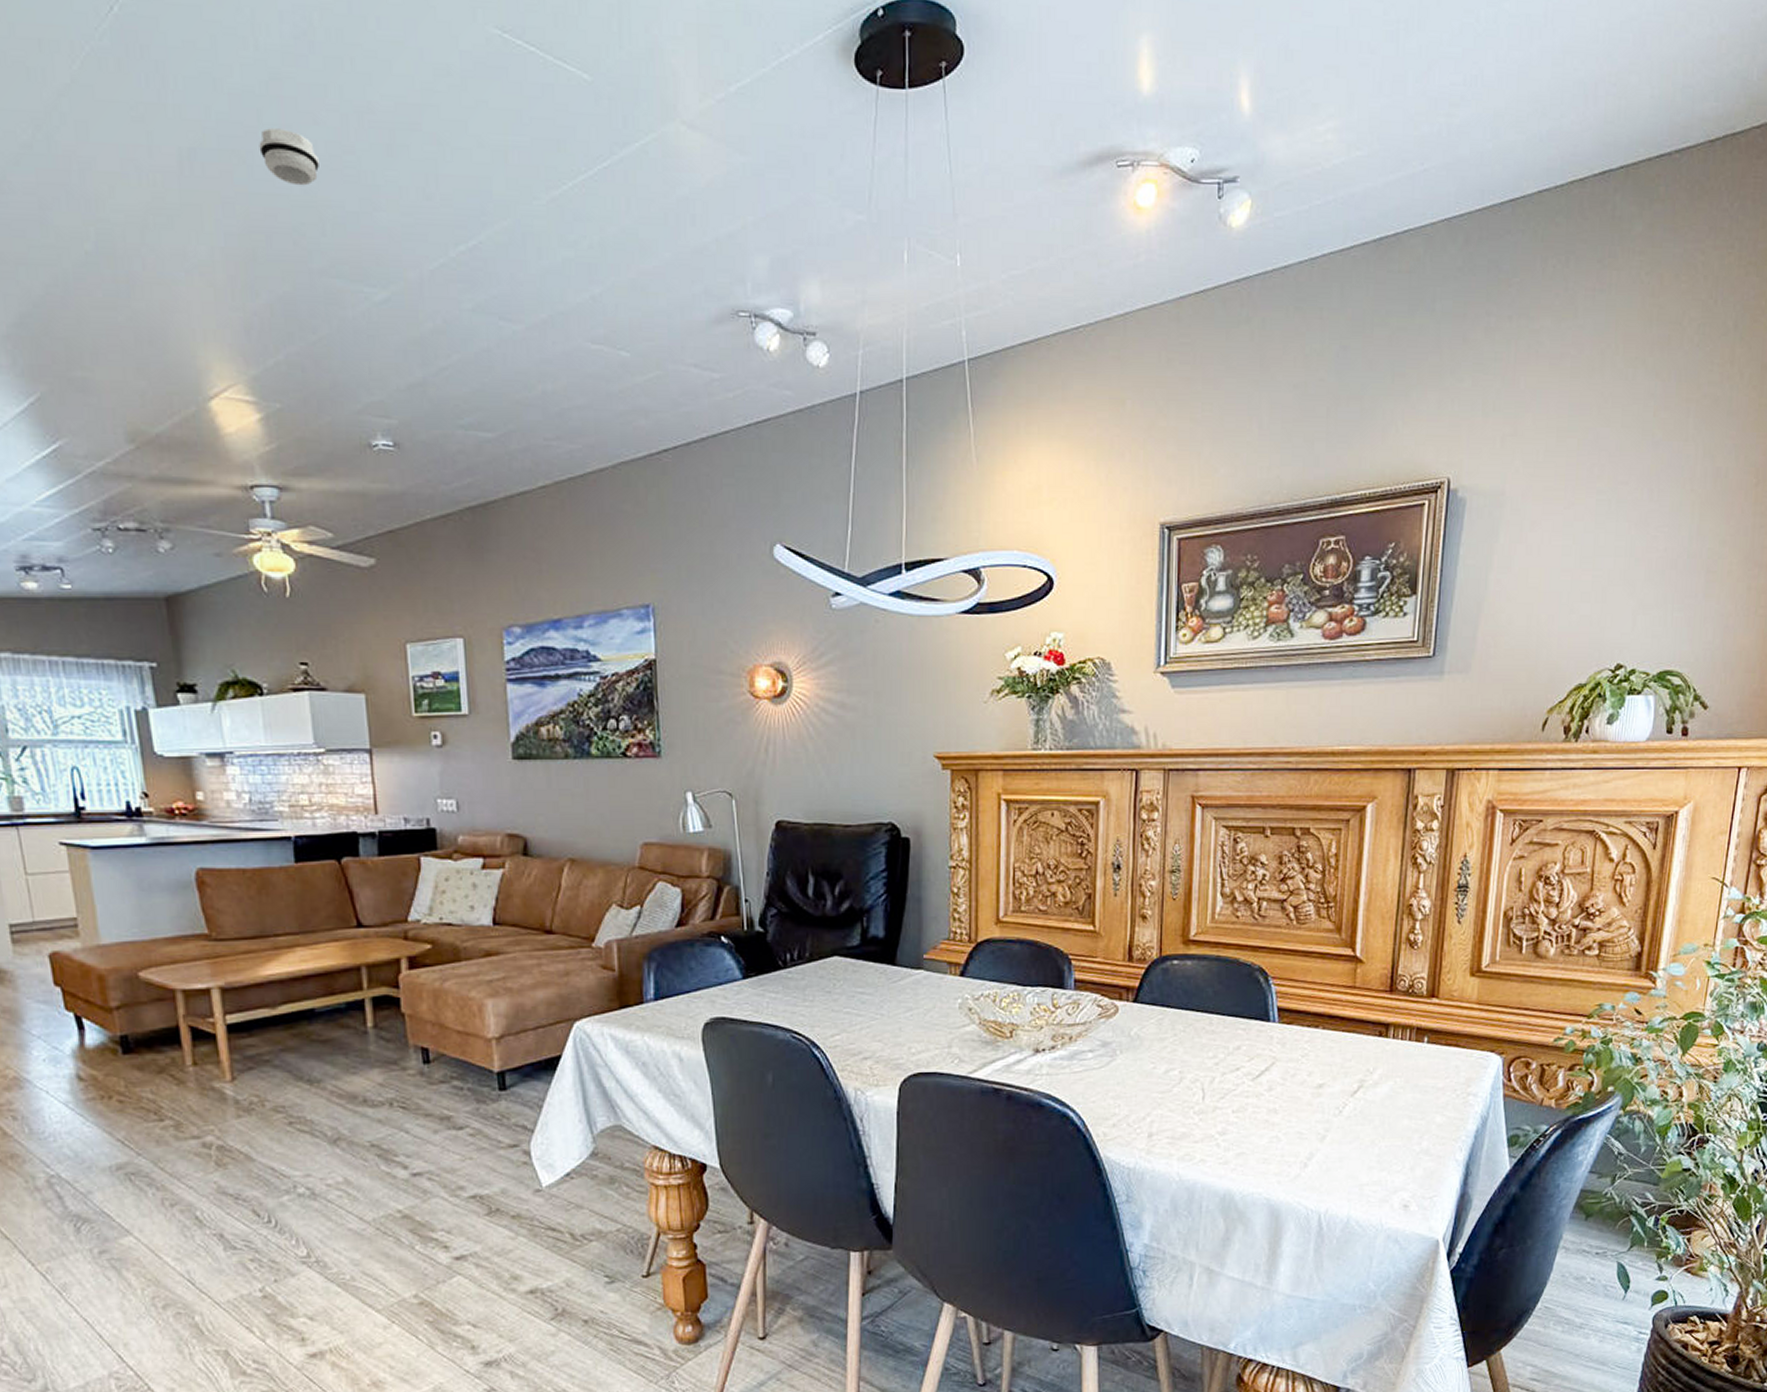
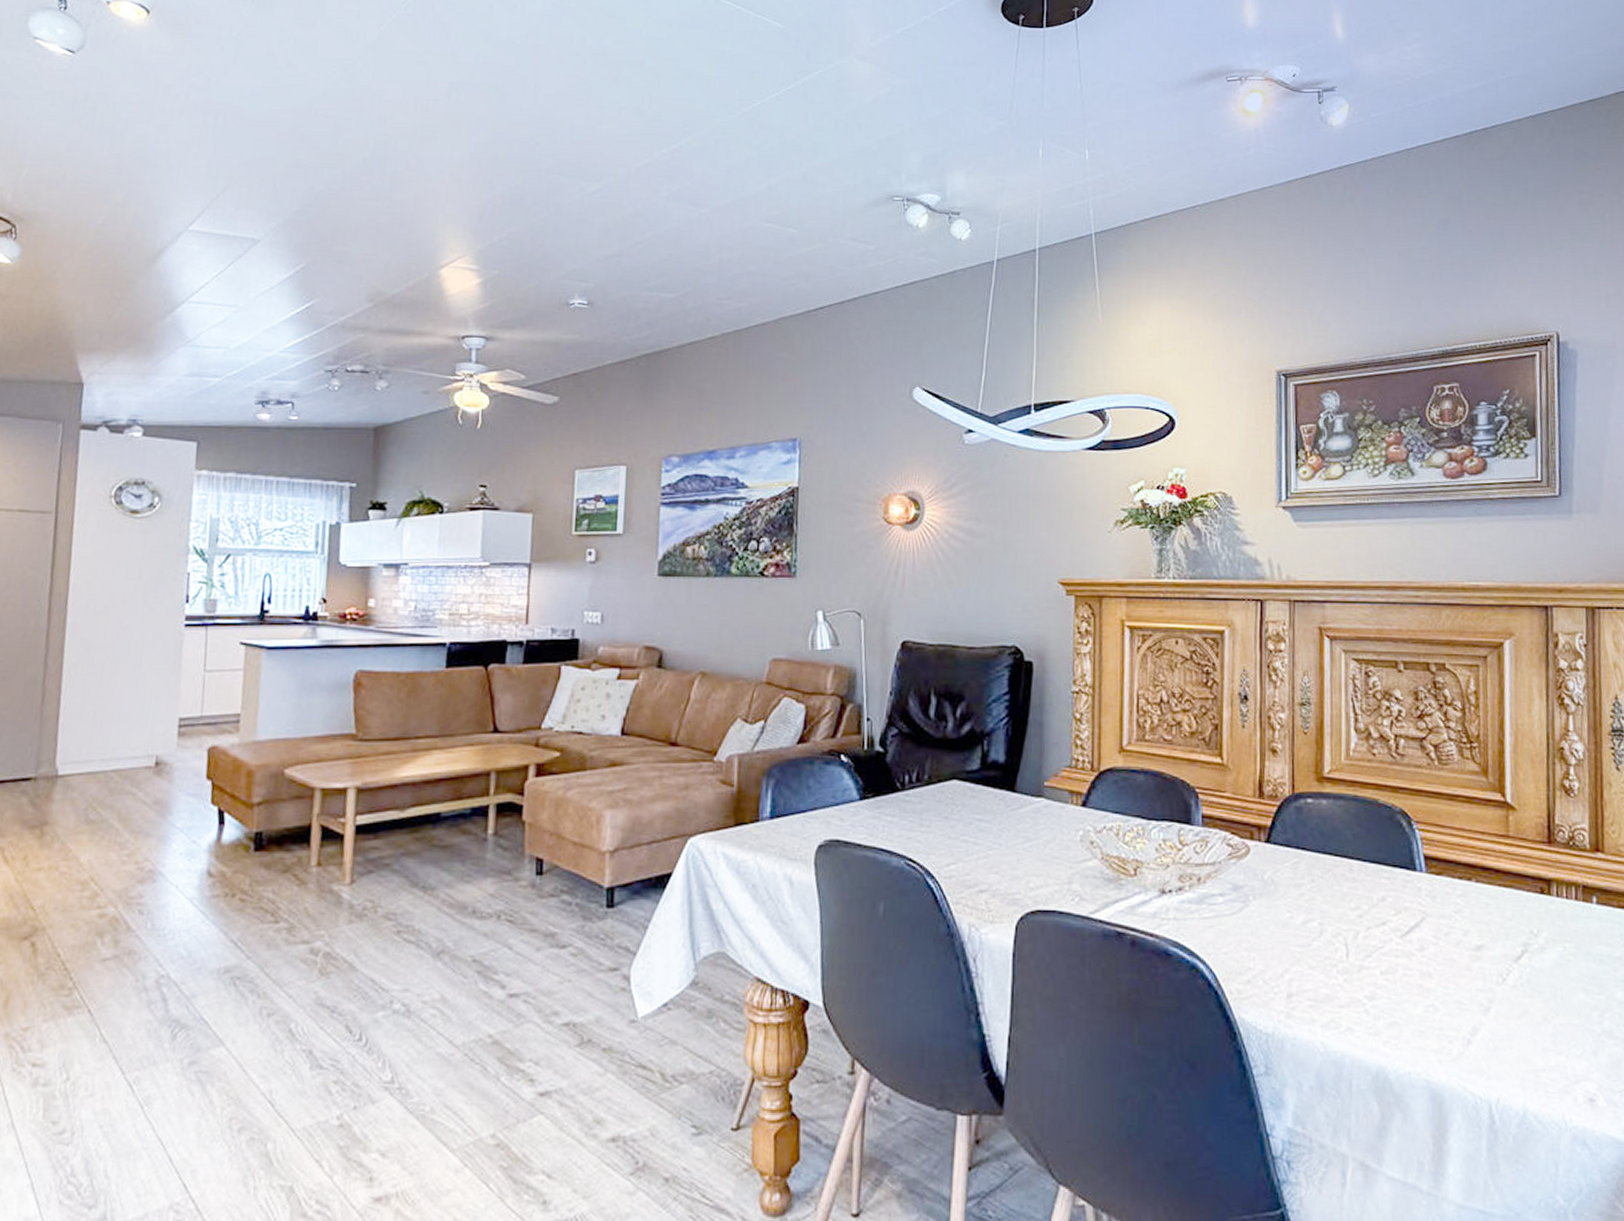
smoke detector: present [259,128,319,186] -> none [513,67,559,108]

